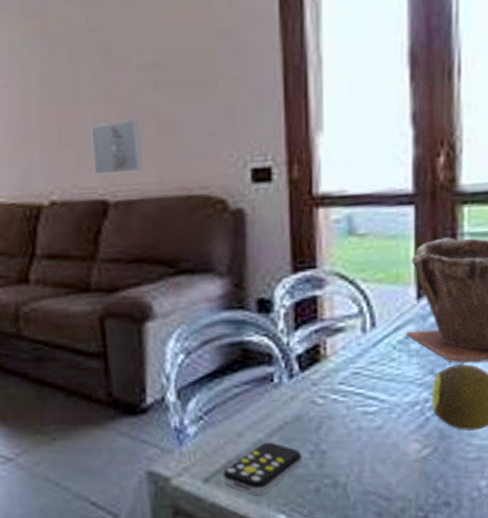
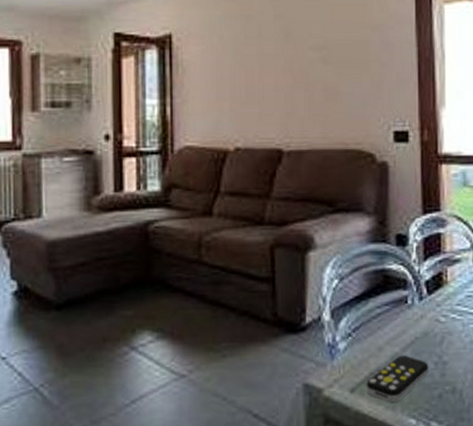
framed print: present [91,118,143,175] -> none [272,86,311,129]

